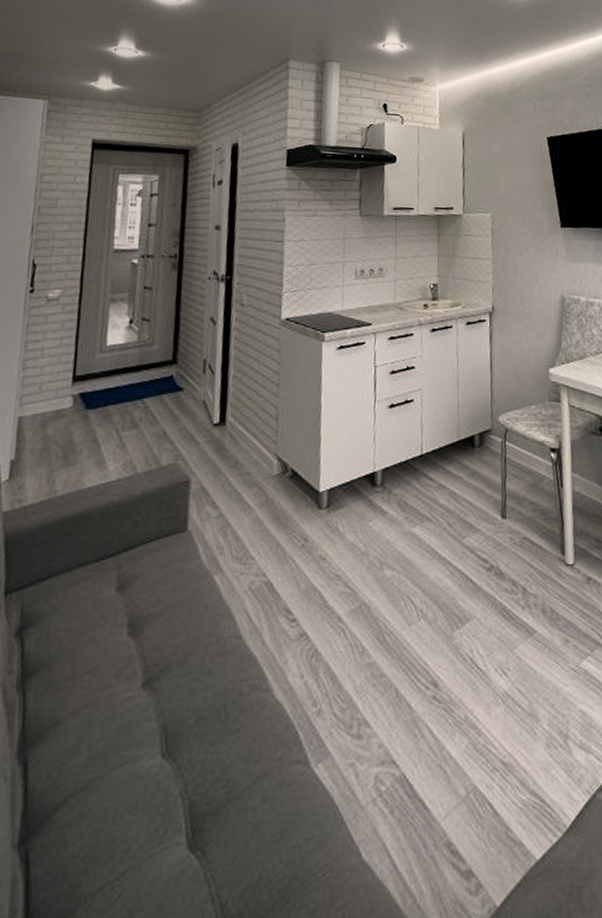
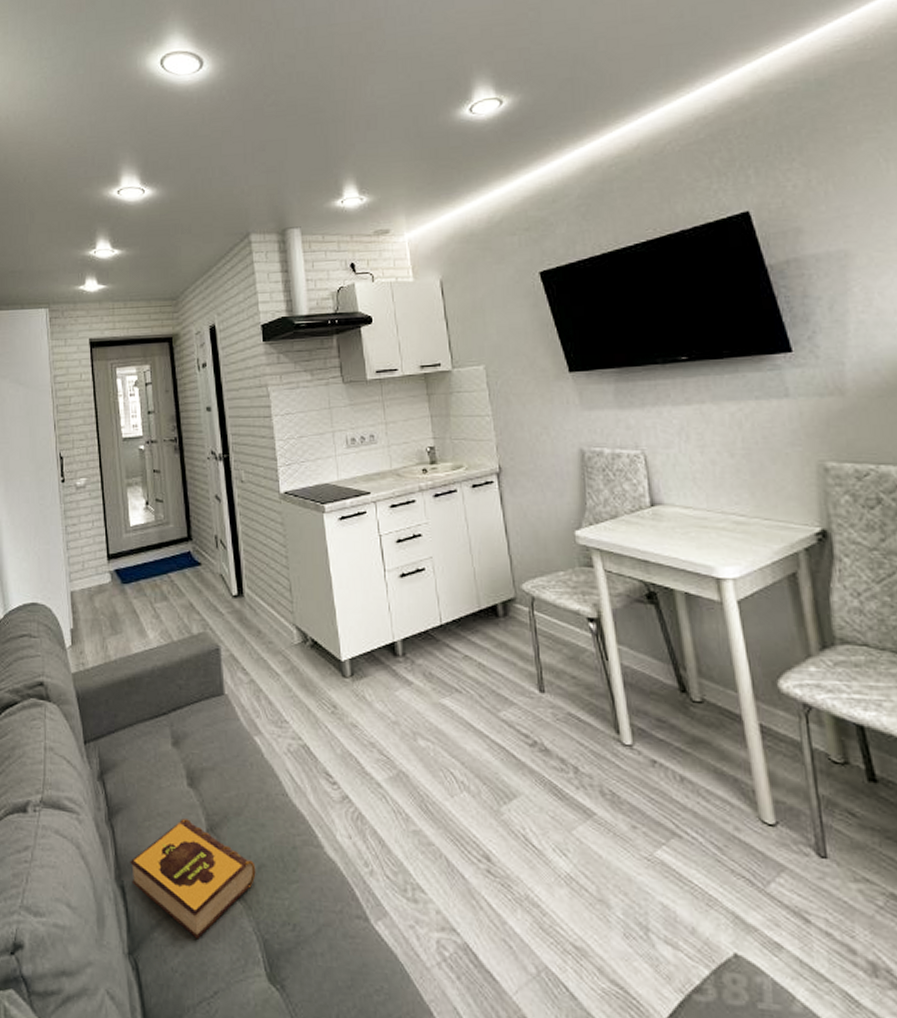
hardback book: none [38,674,194,813] -> present [130,819,256,940]

